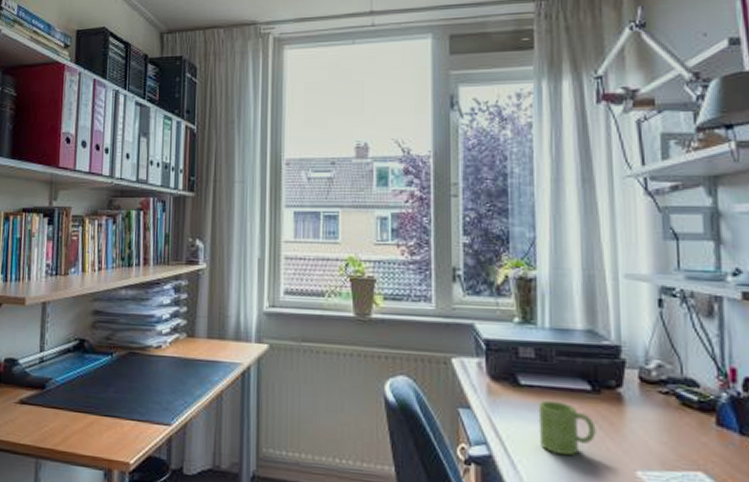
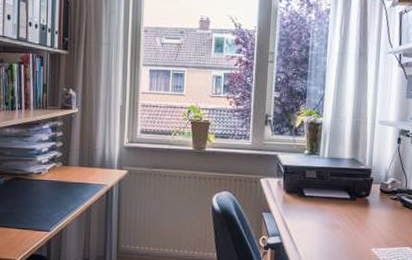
mug: present [538,400,596,456] -> none [314,205,350,241]

